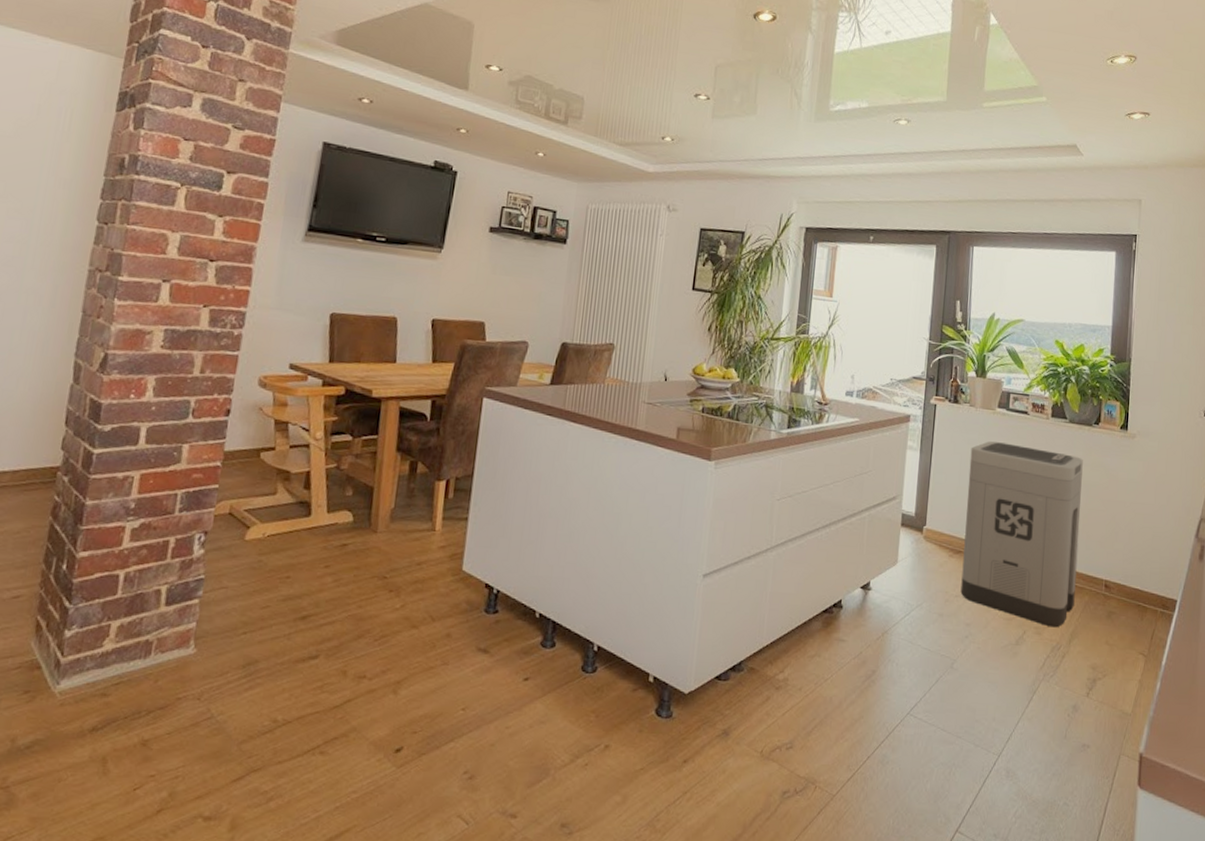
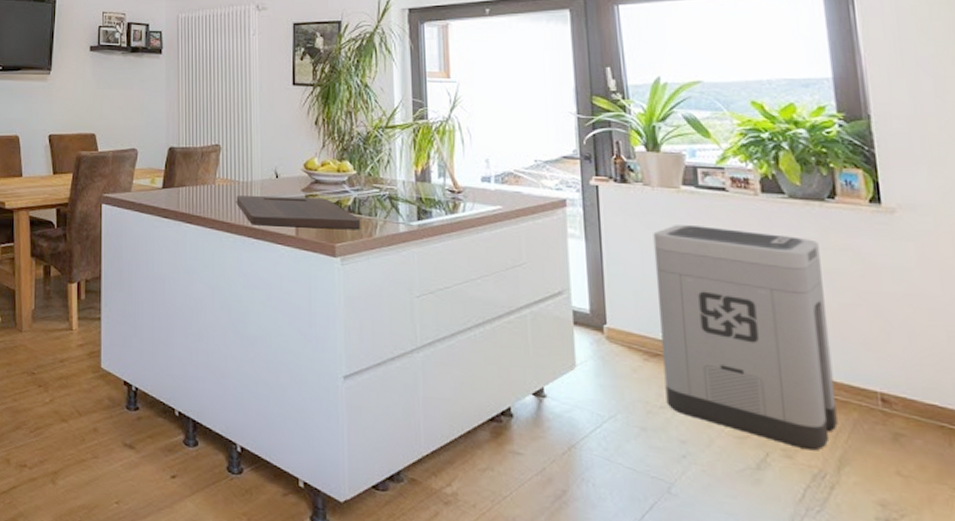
cutting board: none [623,396,738,435] -> present [236,195,361,229]

